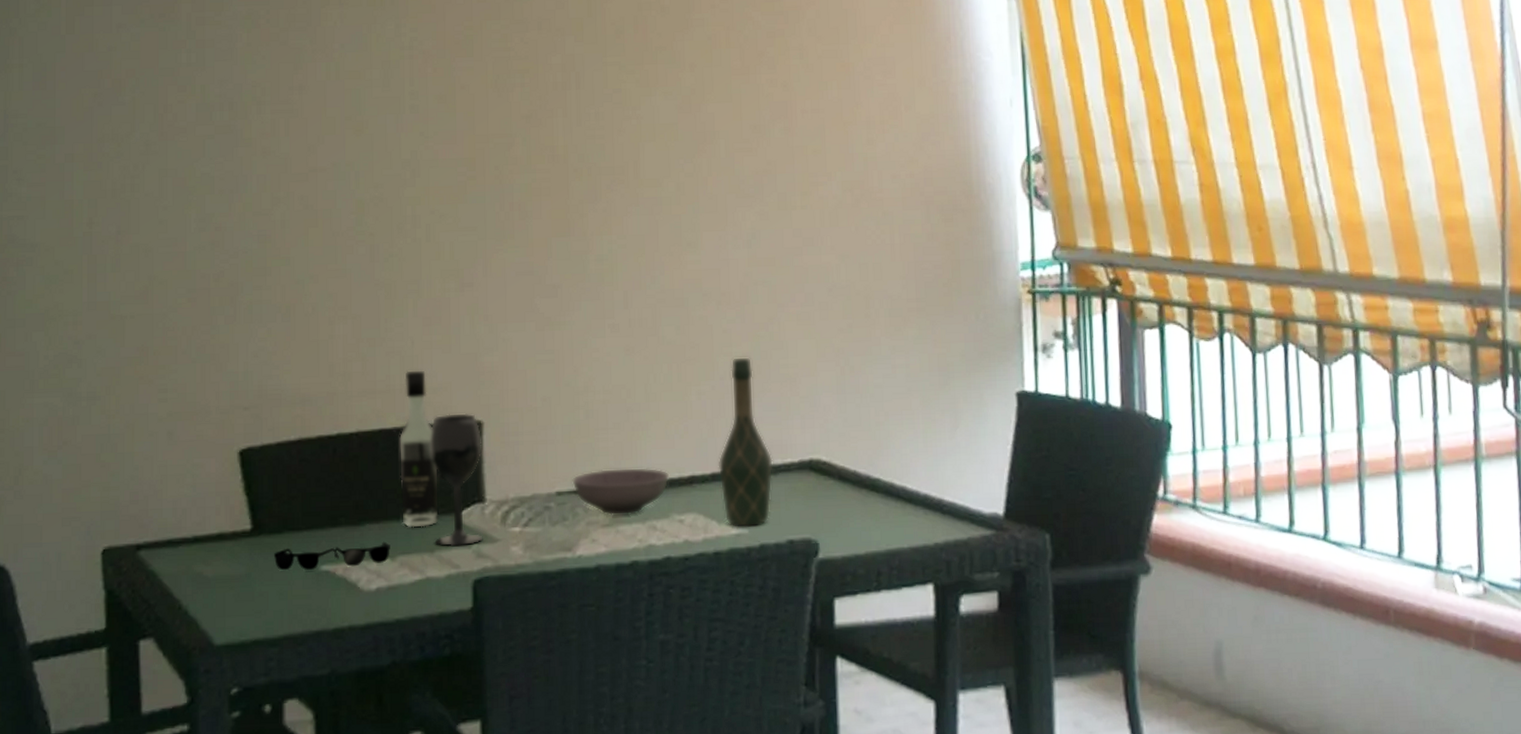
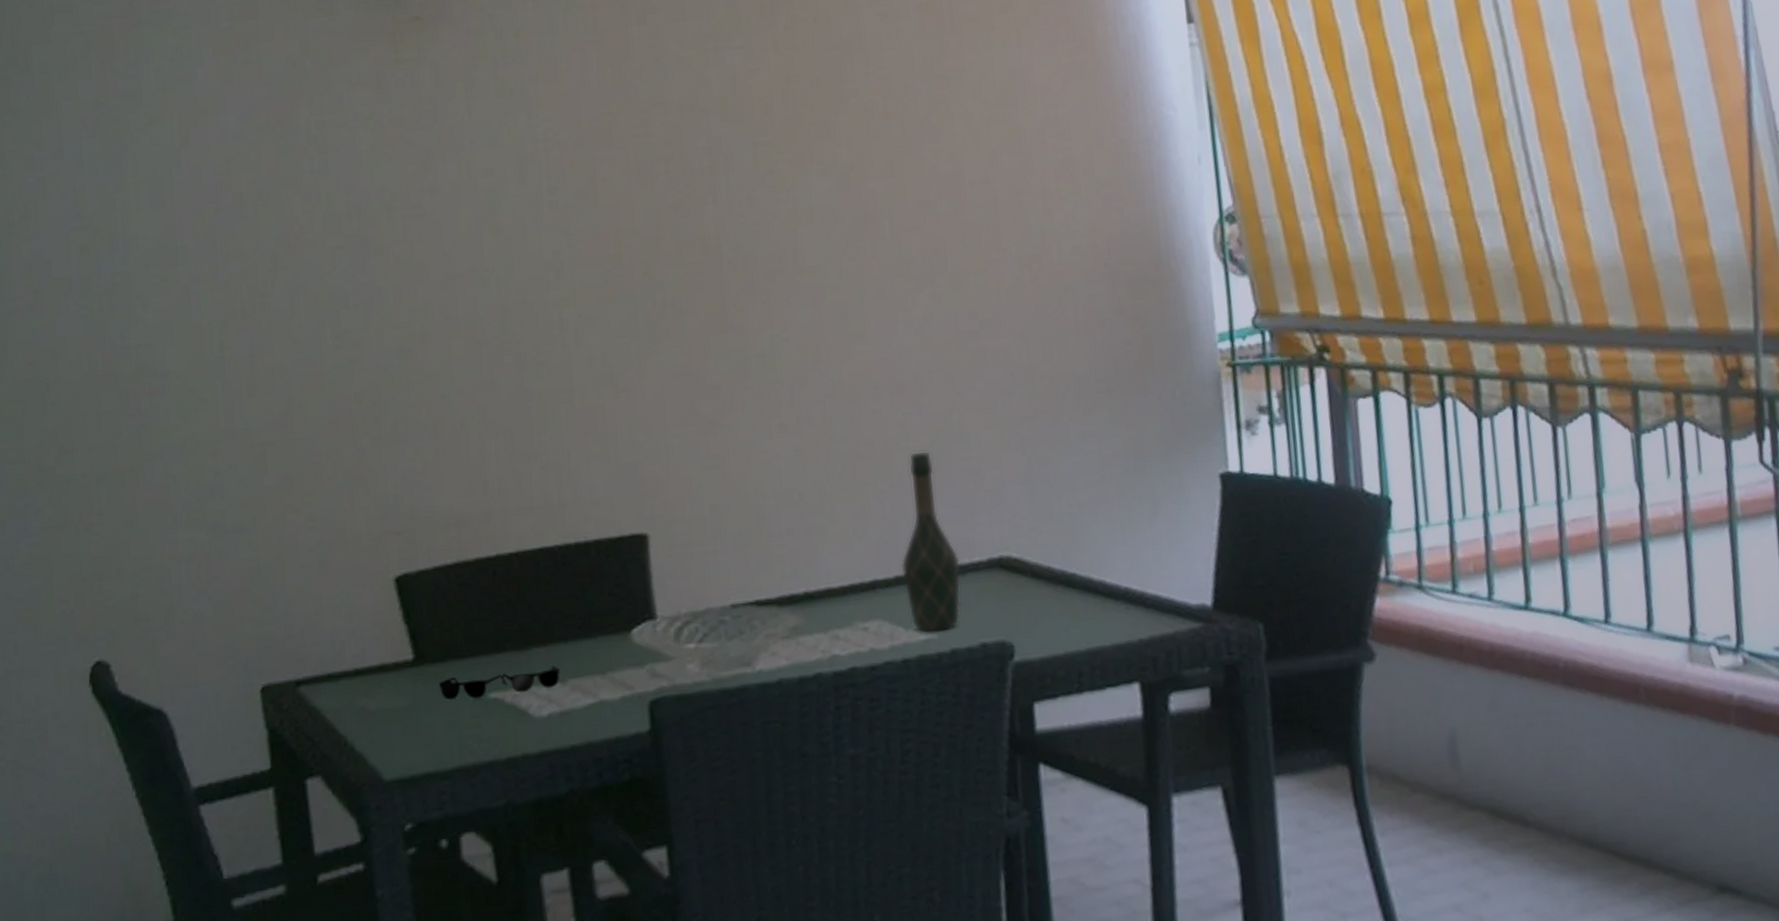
bottle: present [399,370,440,528] -> none [561,483,610,650]
wine glass: present [429,413,483,547] -> none [593,526,657,668]
bowl: present [572,467,670,515] -> none [747,574,851,626]

